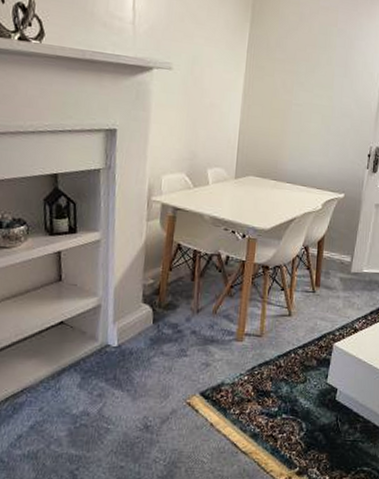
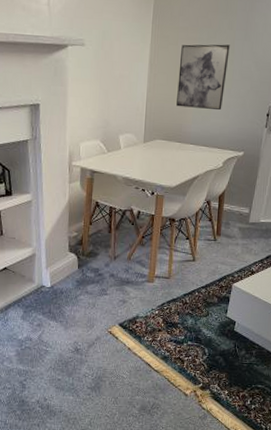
wall art: none [272,76,329,147] -> present [176,44,230,110]

